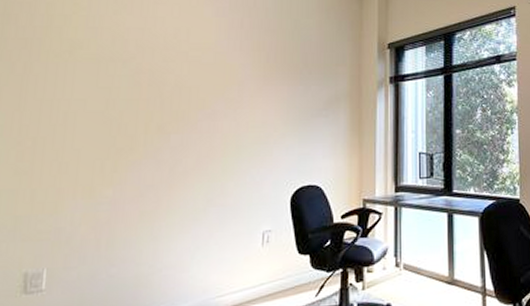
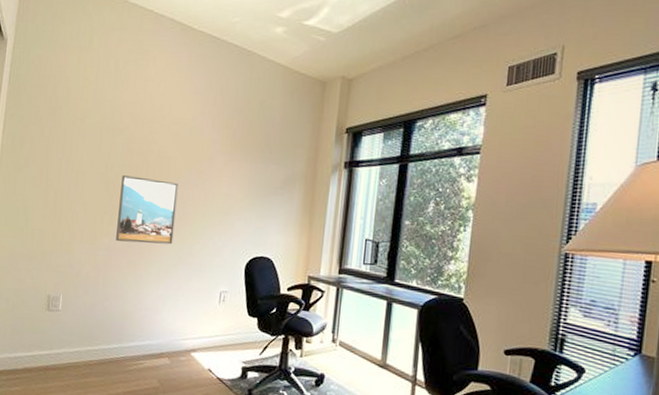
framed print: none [123,112,203,190] -> present [116,175,179,245]

